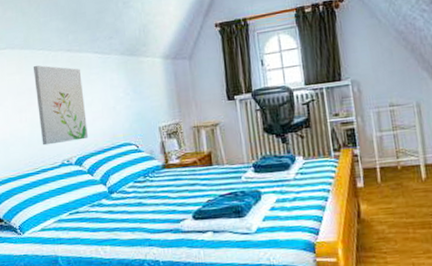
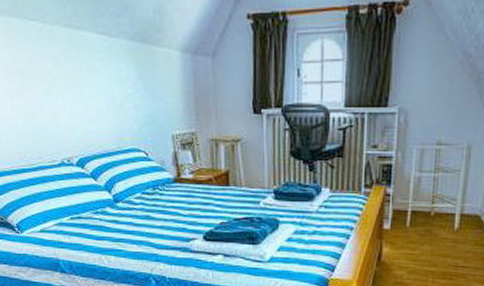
wall art: present [33,65,89,146] -> none [24,39,92,140]

